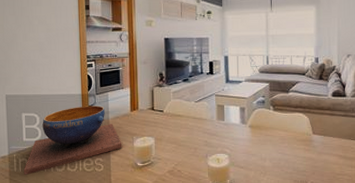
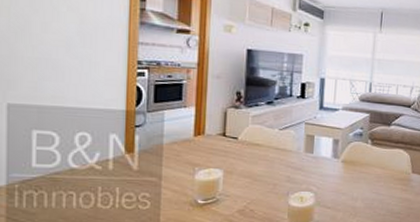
decorative bowl: present [23,105,122,175] -> none [29,125,179,212]

